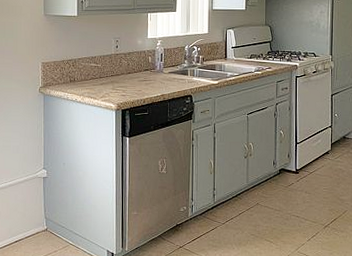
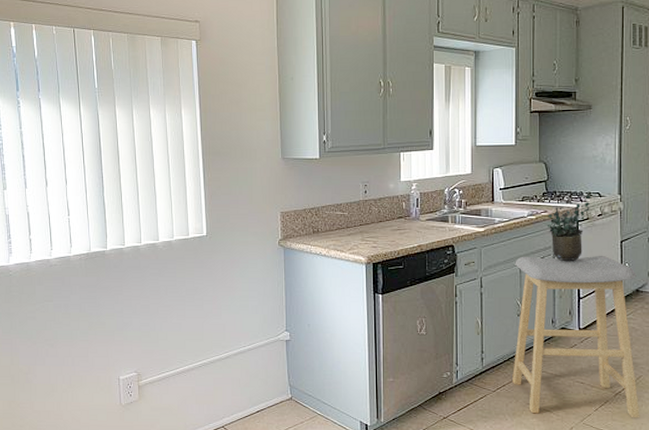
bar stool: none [239,106,345,247] -> present [512,255,640,418]
potted plant: none [271,55,308,112] -> present [548,195,591,262]

